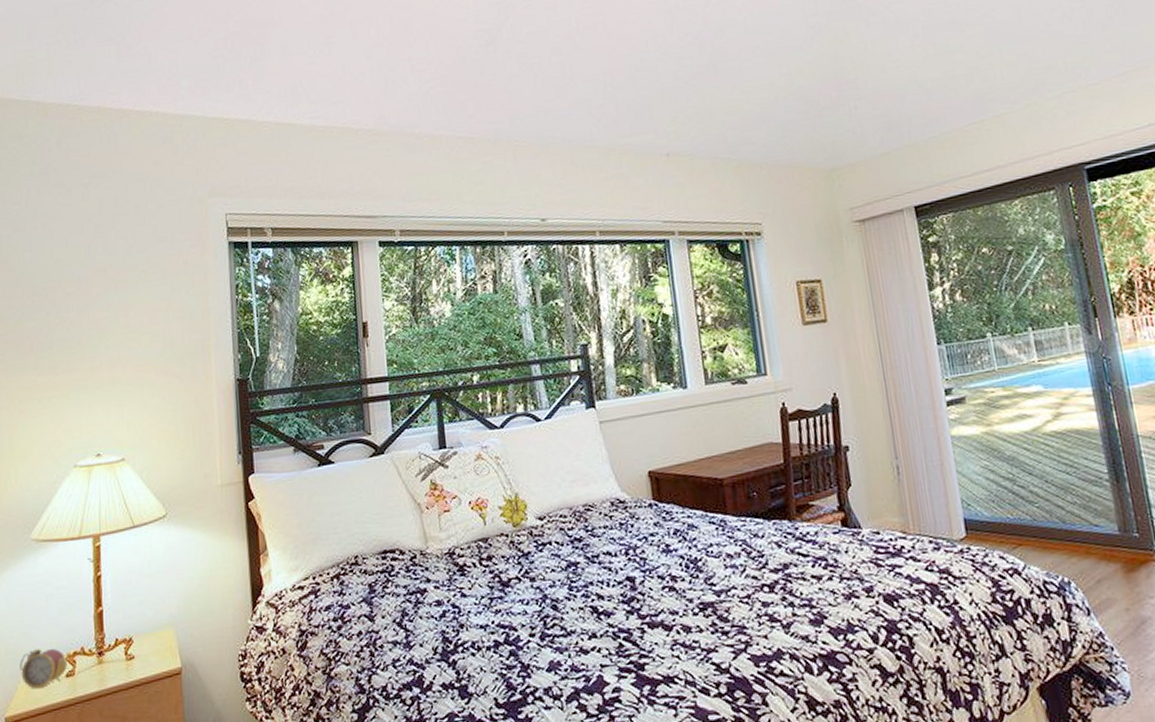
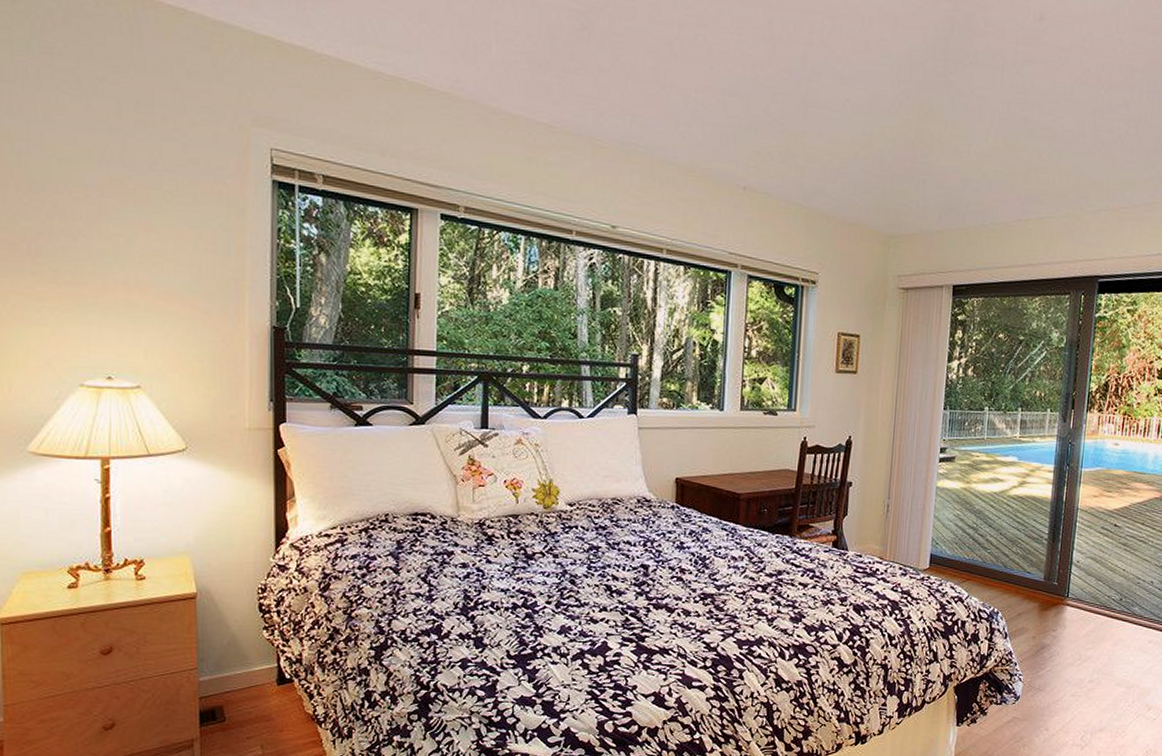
alarm clock: present [20,649,67,689] -> none [14,559,70,596]

